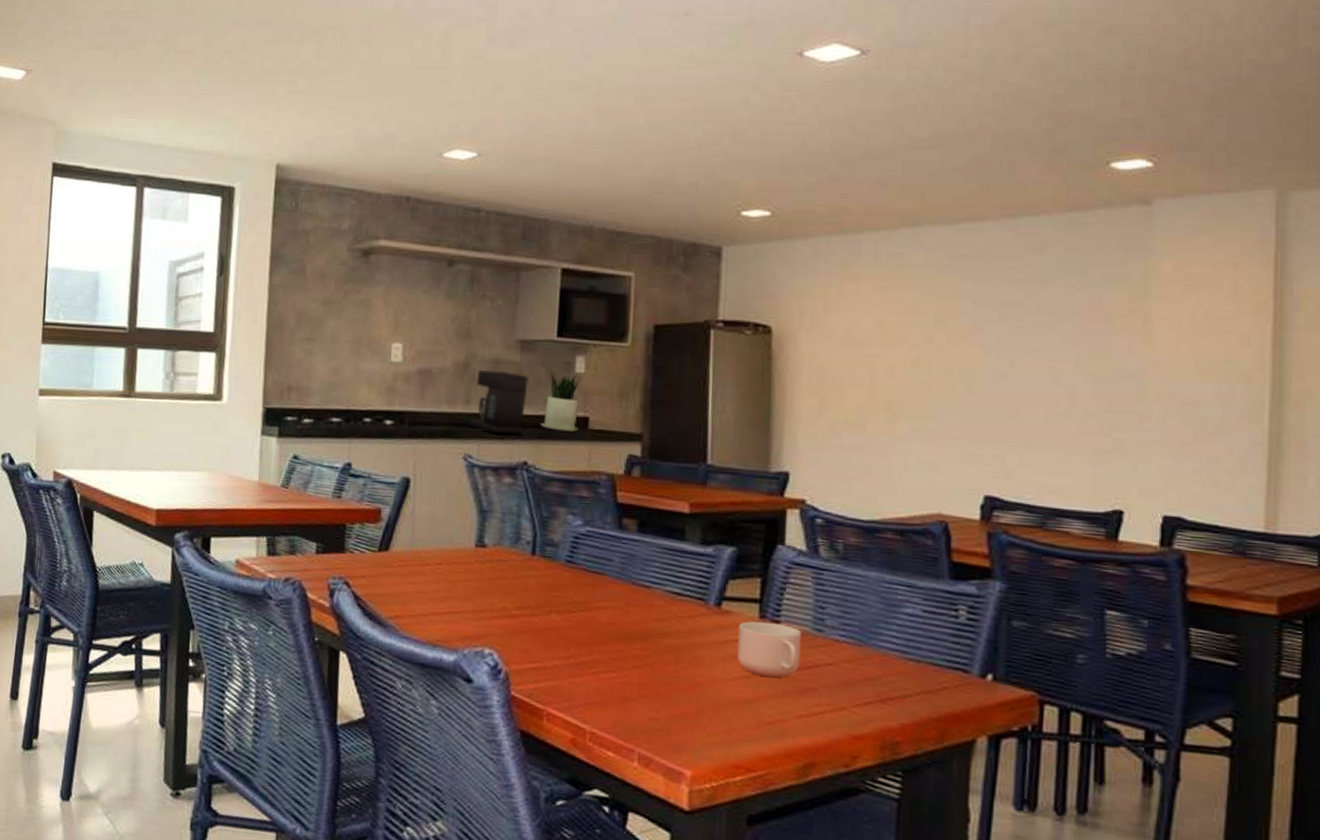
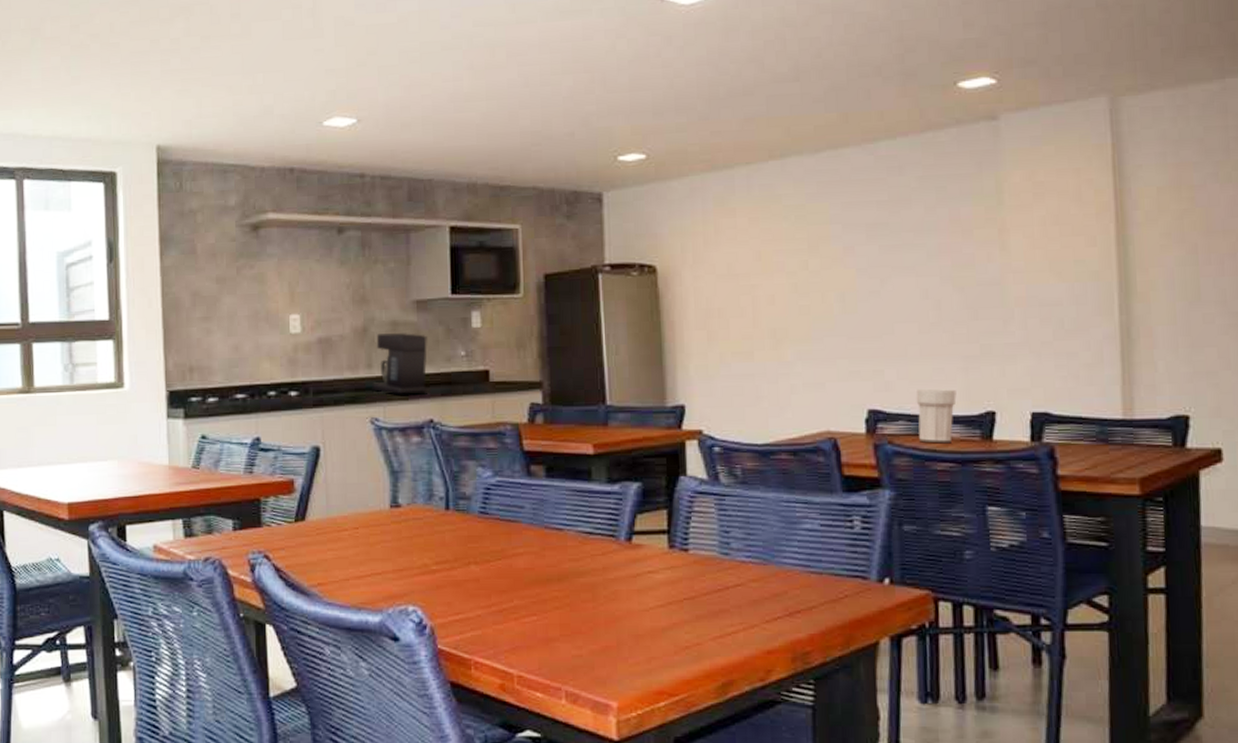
planter: present [540,373,580,433] -> none [442,329,480,388]
cup: present [737,621,801,678] -> none [650,551,711,603]
cup: none [1037,478,1082,540] -> present [916,388,957,444]

